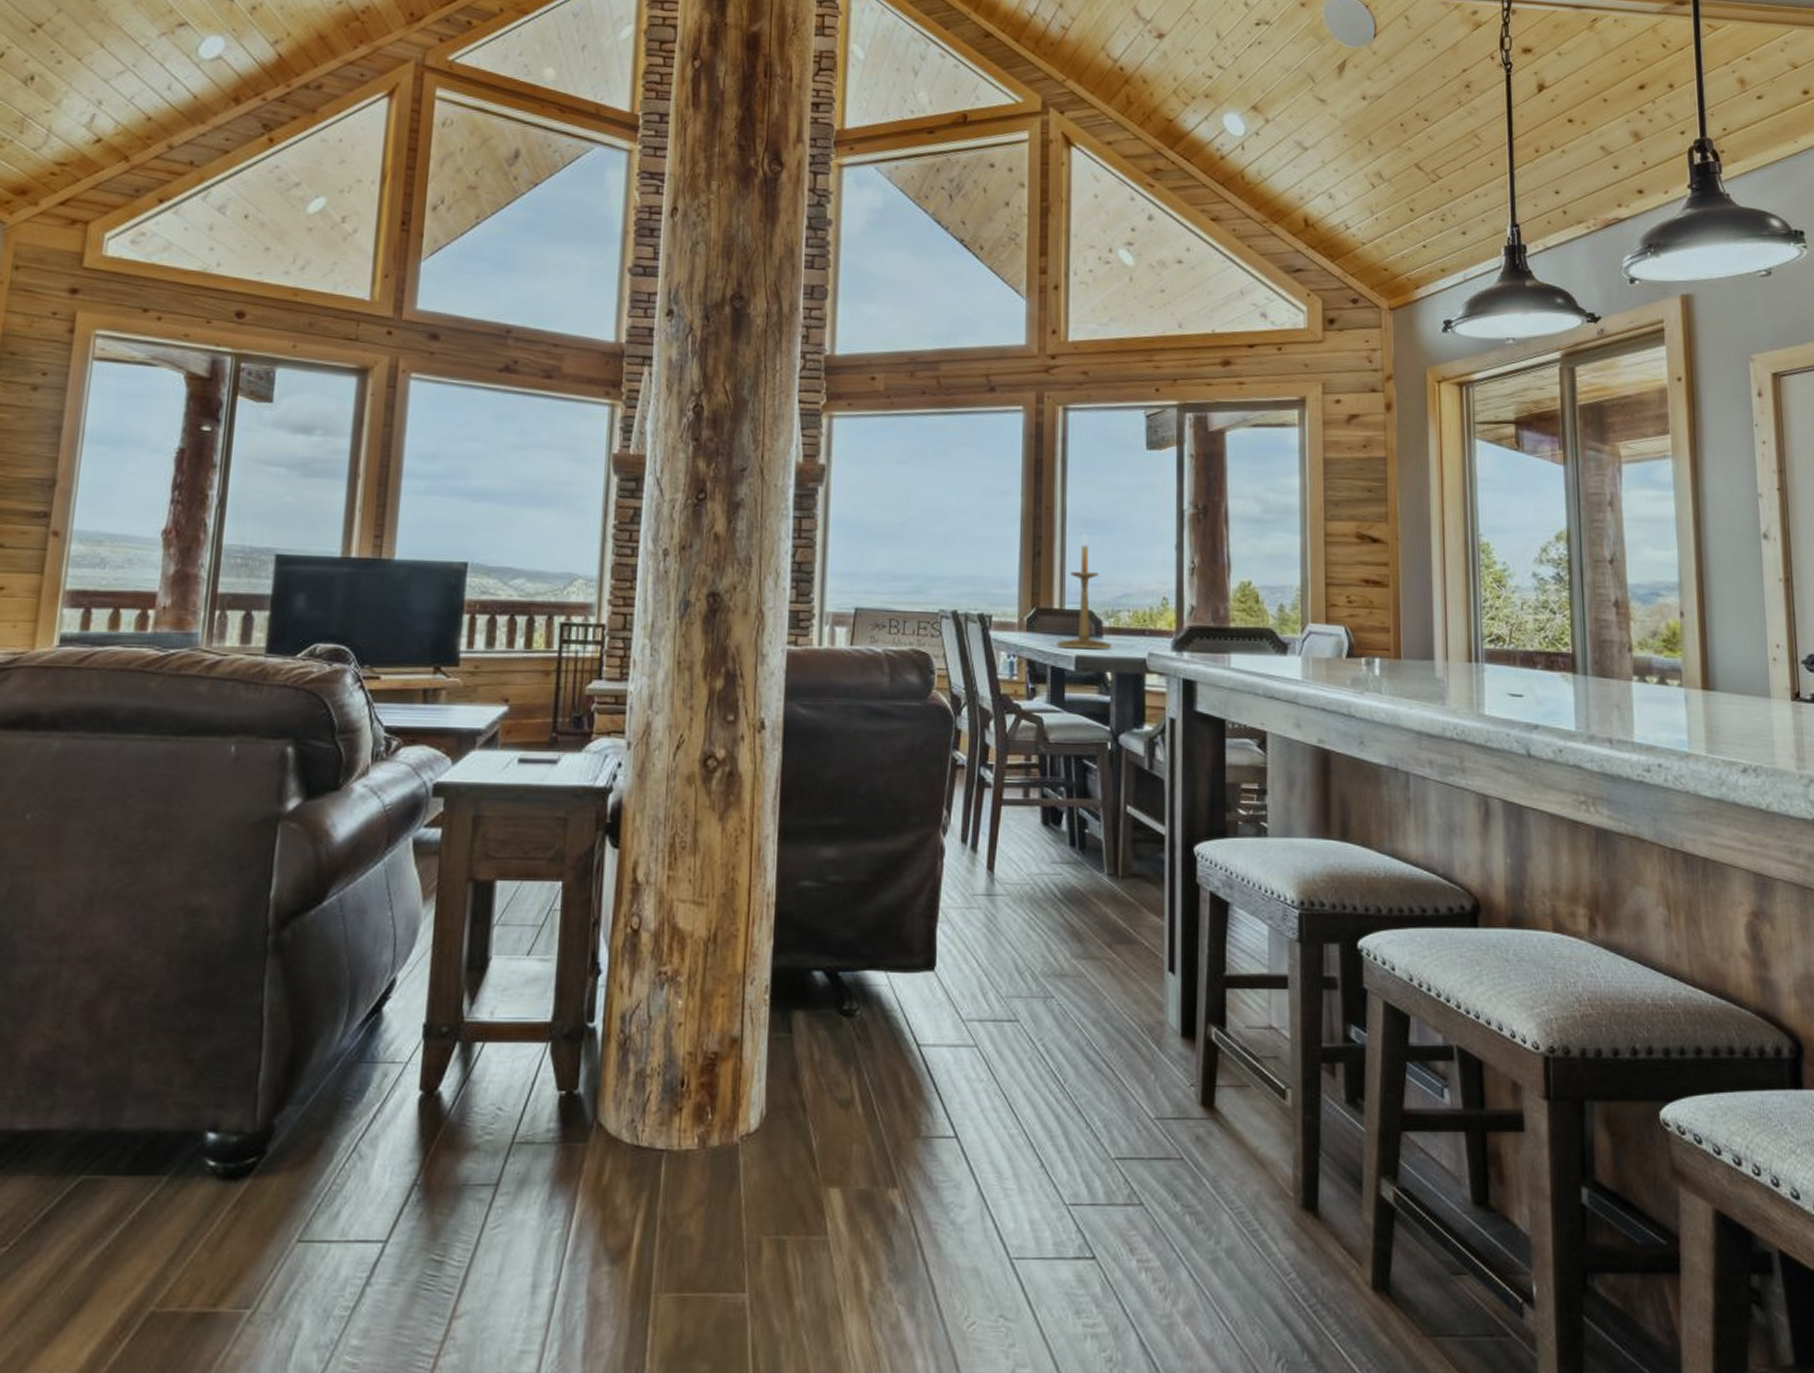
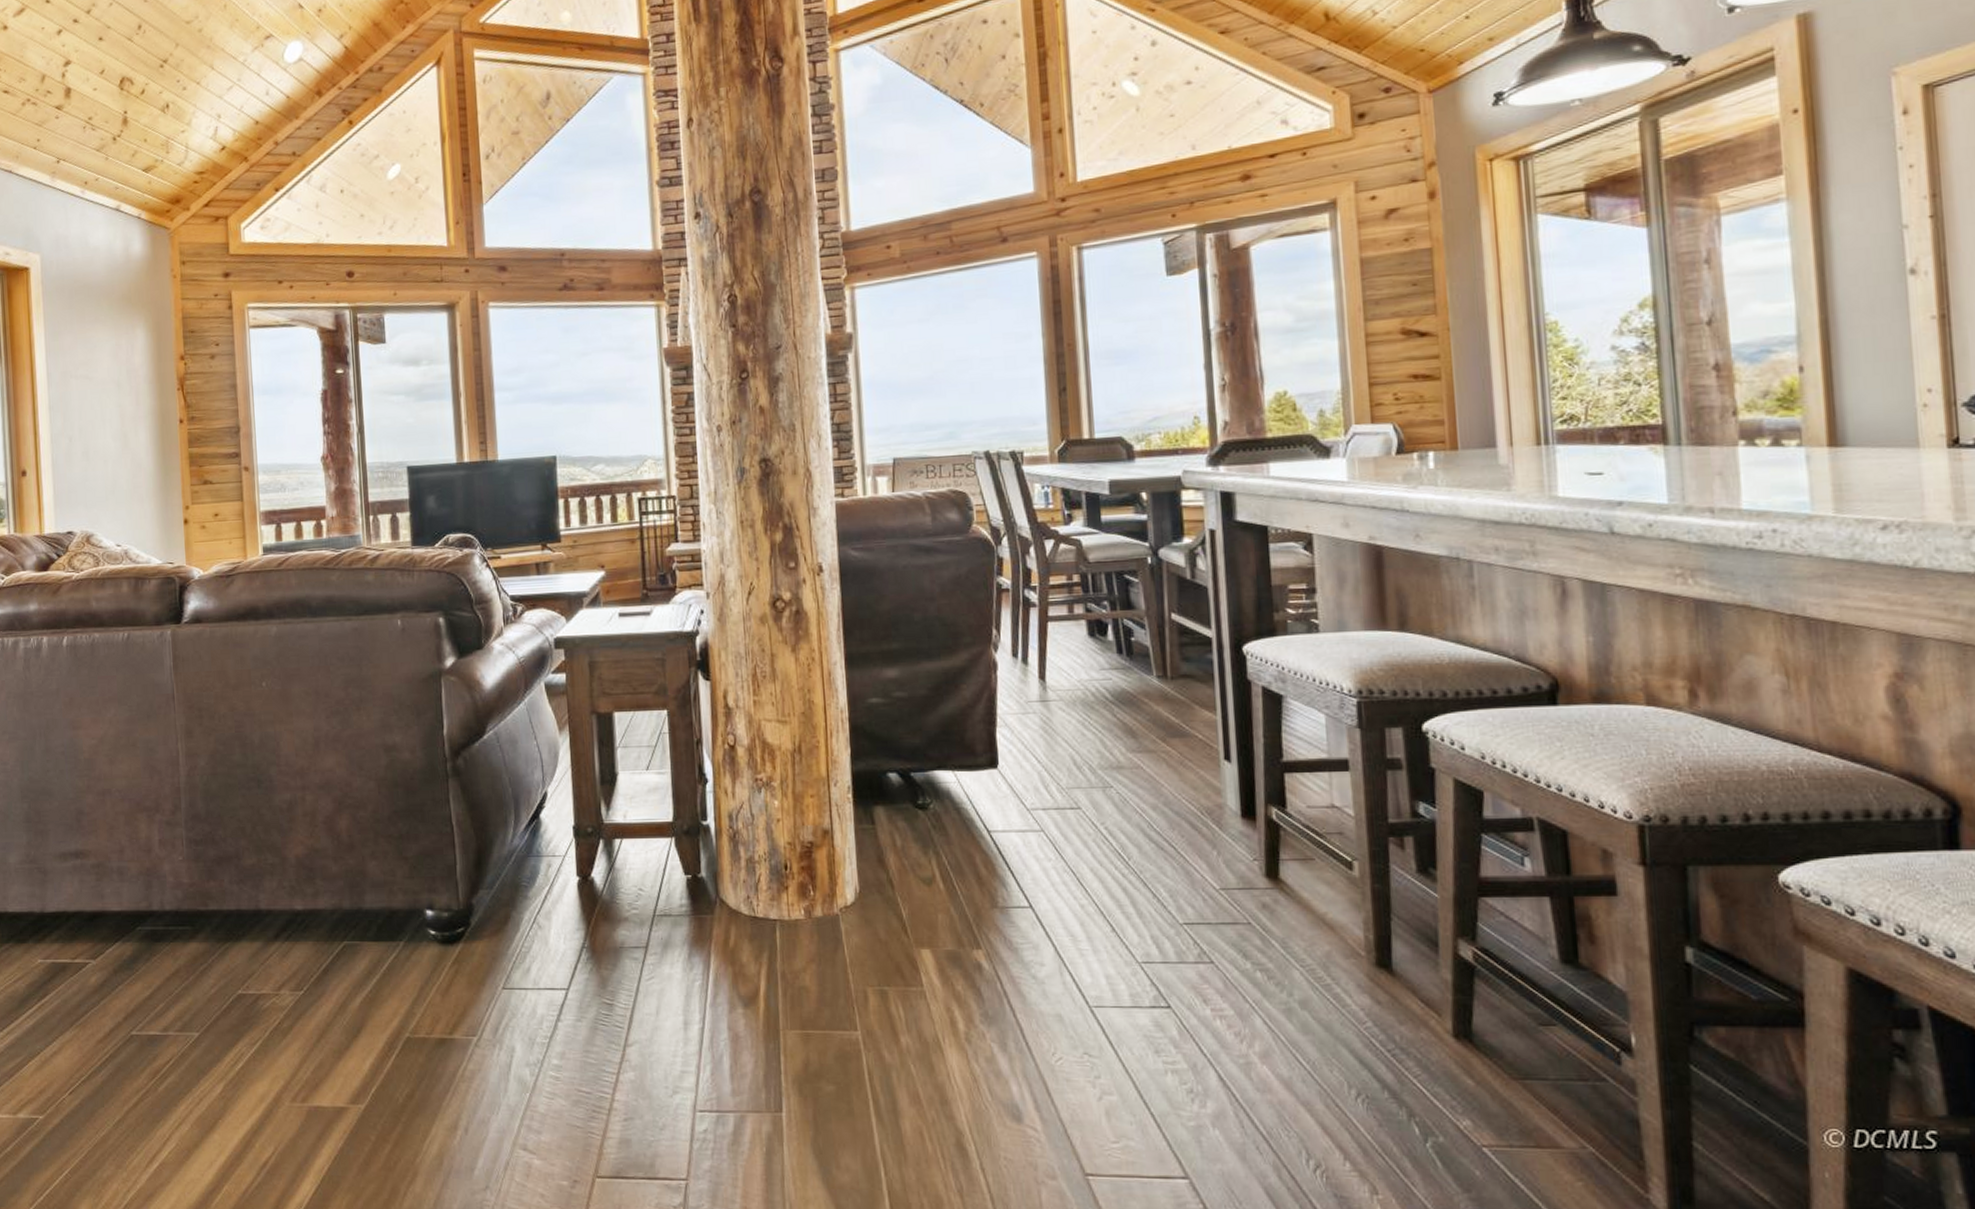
candlestick: present [1056,532,1113,650] -> none [1088,364,1145,475]

